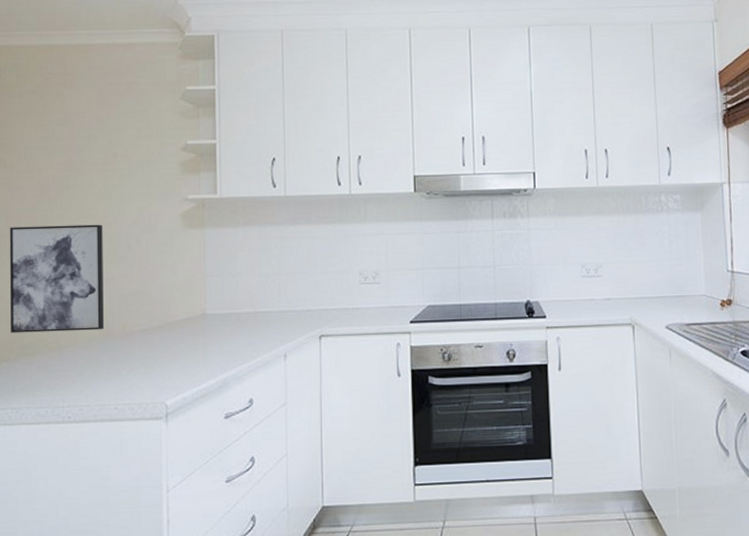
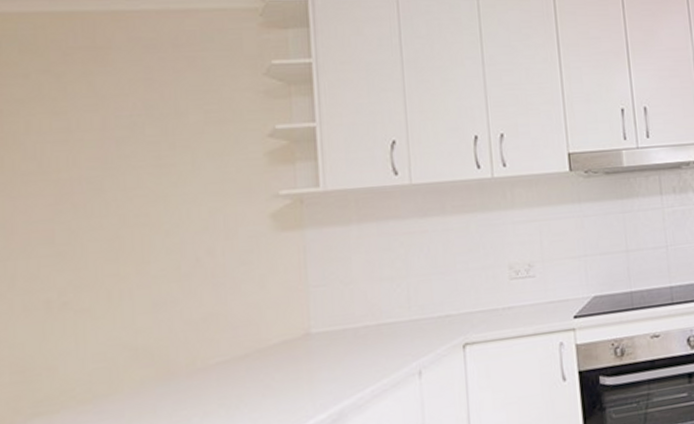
wall art: present [9,224,105,333] -> none [10,234,164,388]

